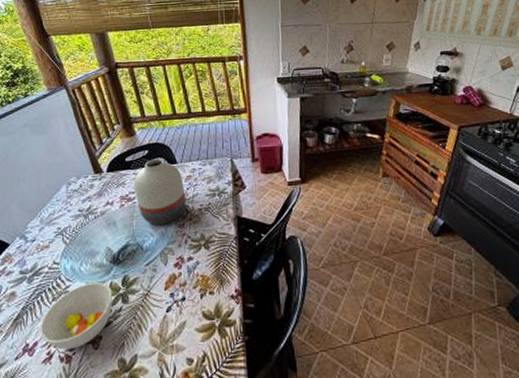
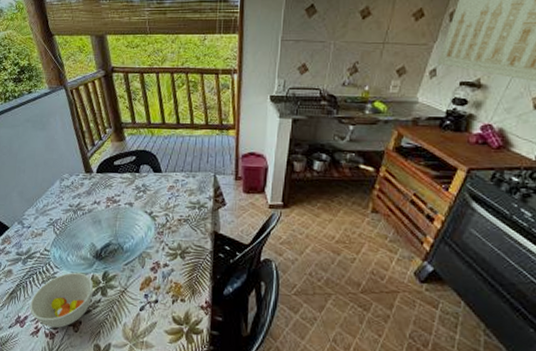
vase: present [133,158,186,226] -> none [119,165,167,230]

